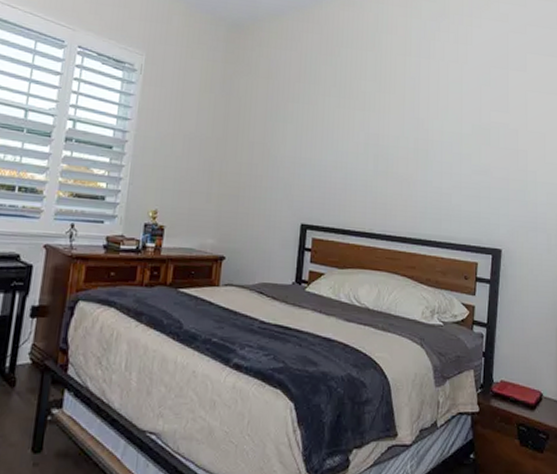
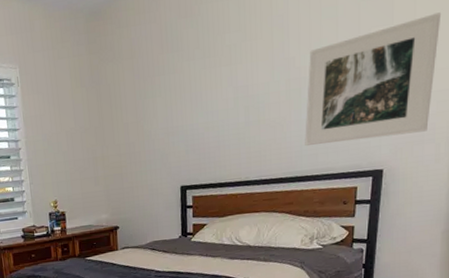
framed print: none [430,112,547,220] -> present [305,12,442,146]

